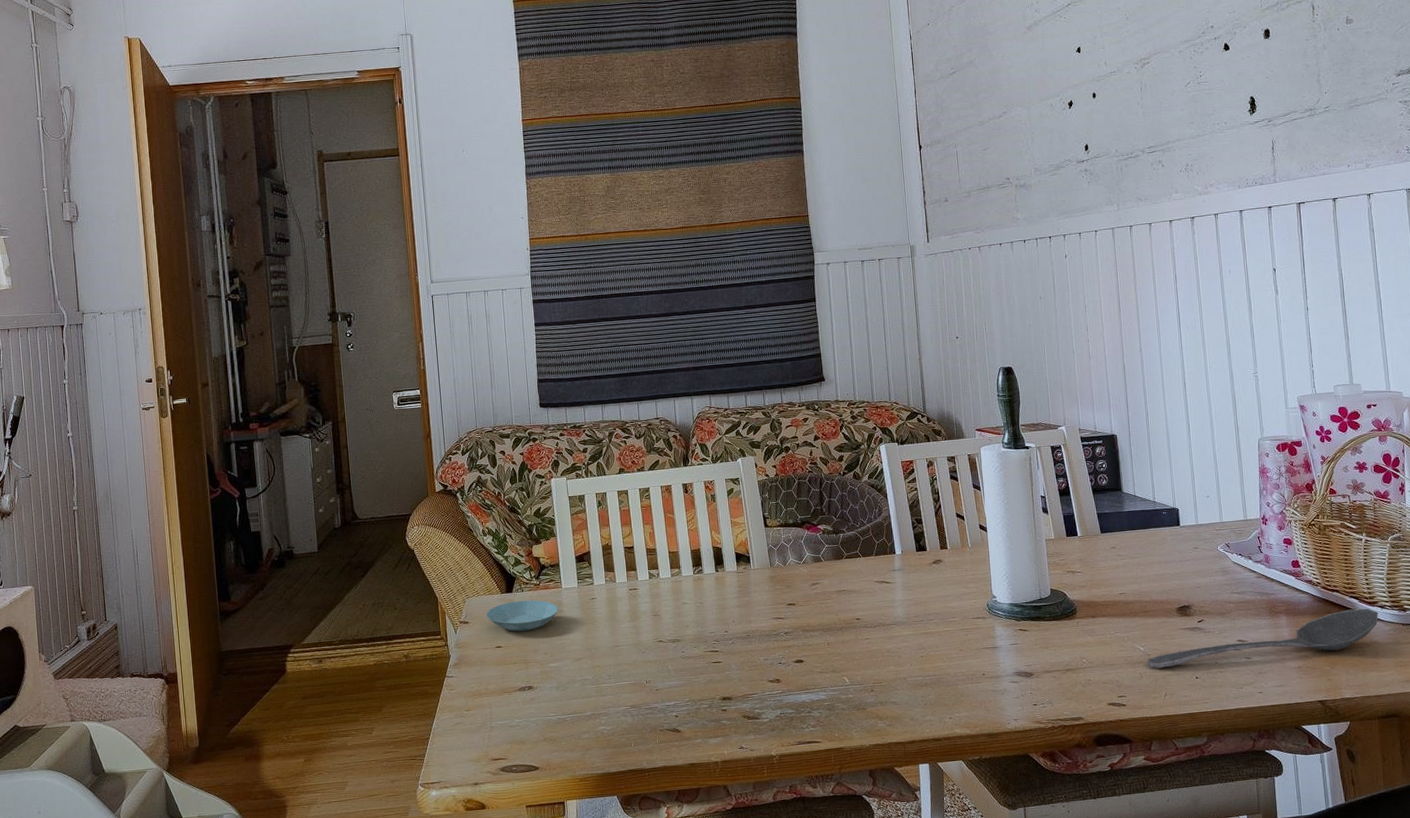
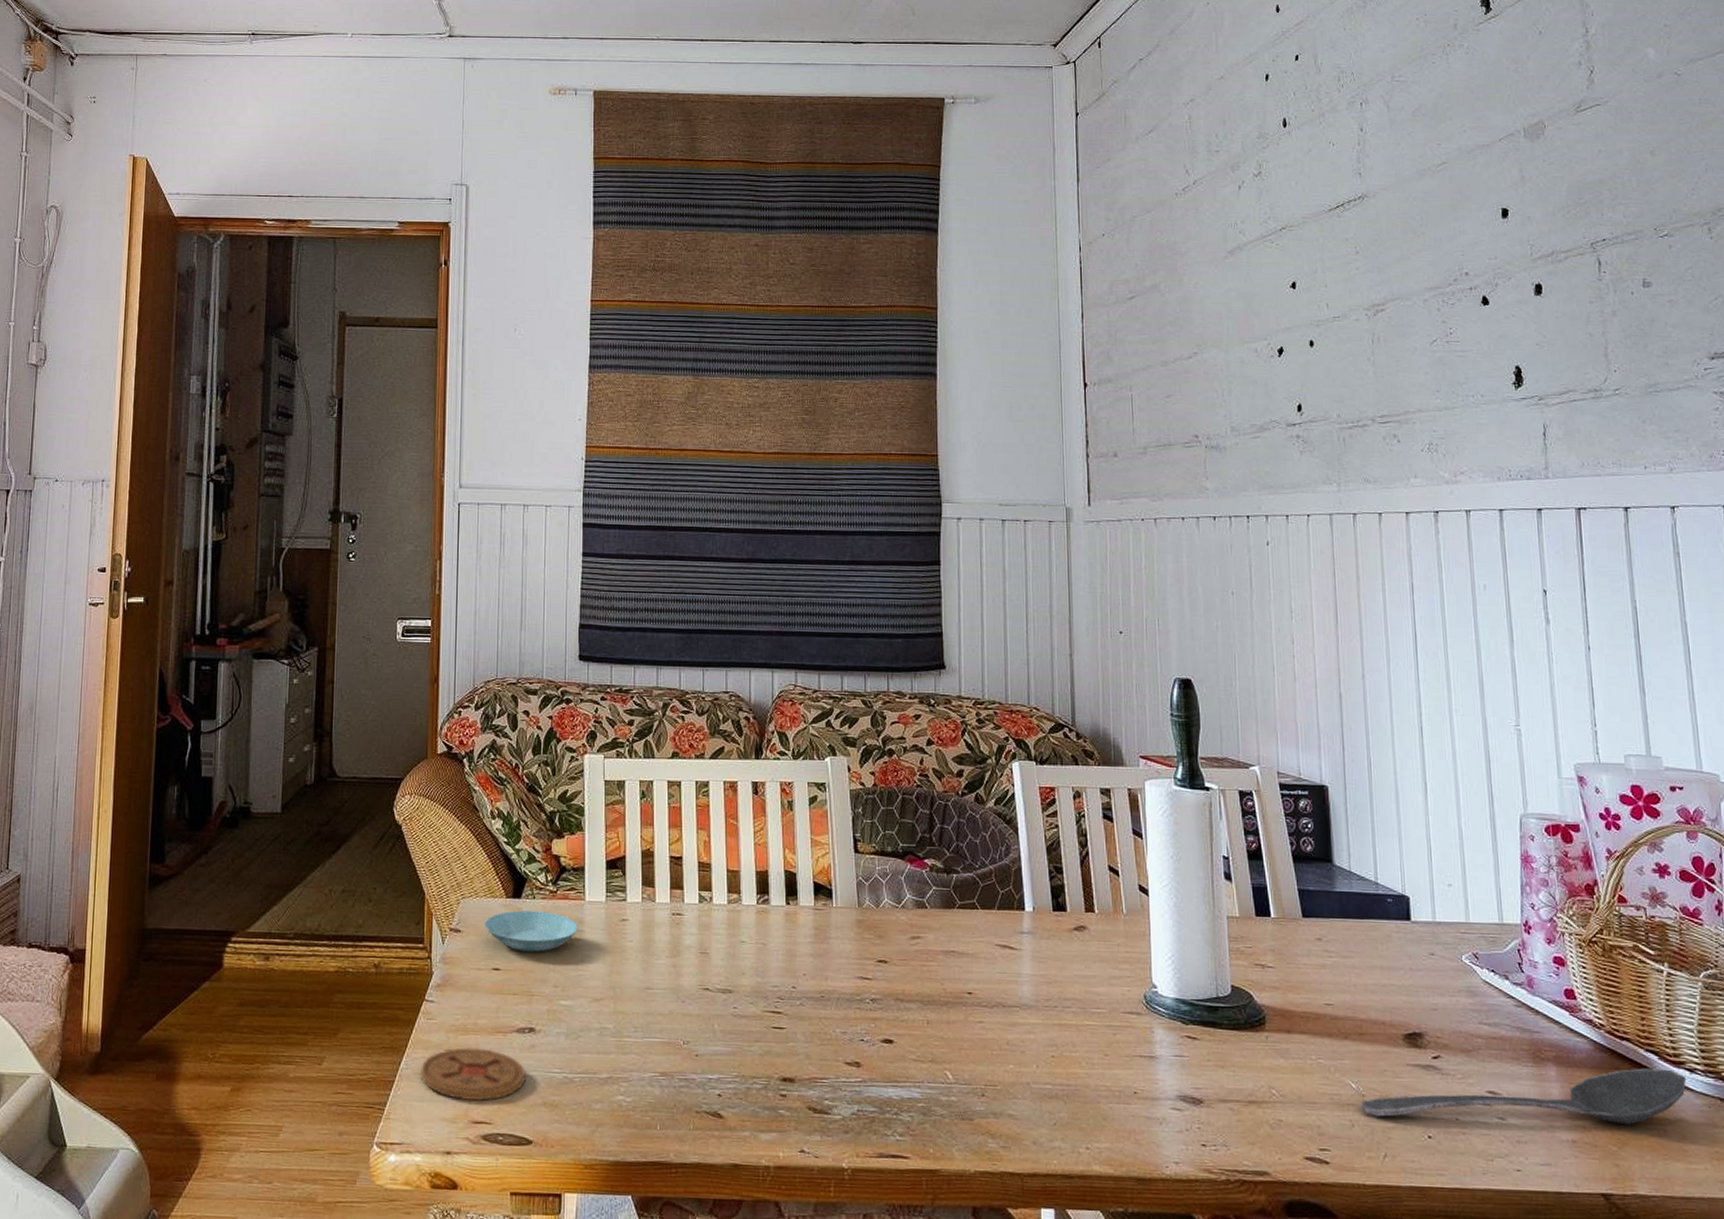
coaster: none [448,705,530,746] -> present [421,1047,527,1101]

